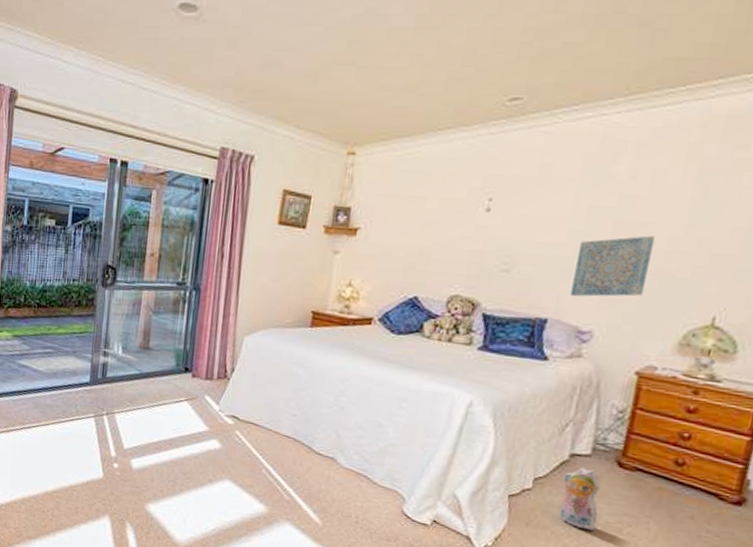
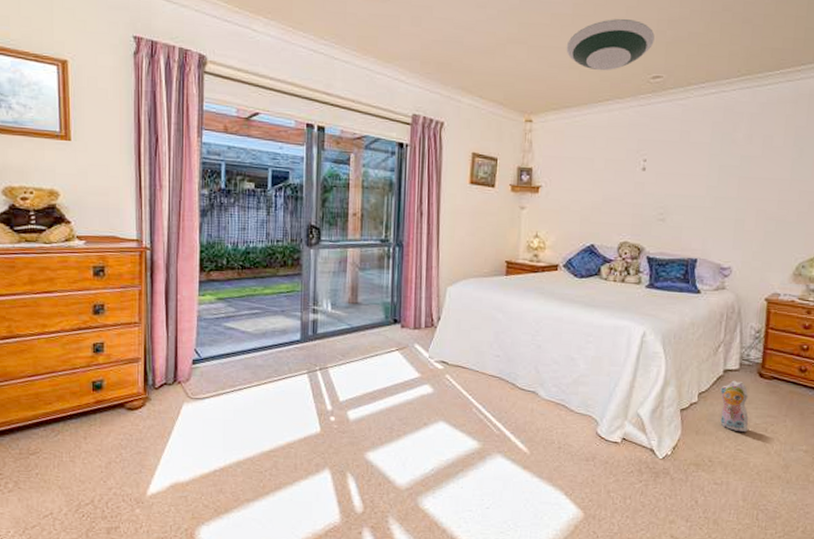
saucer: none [403,31,517,94] -> present [566,19,655,71]
wall art: present [570,235,656,297] -> none [712,188,770,240]

